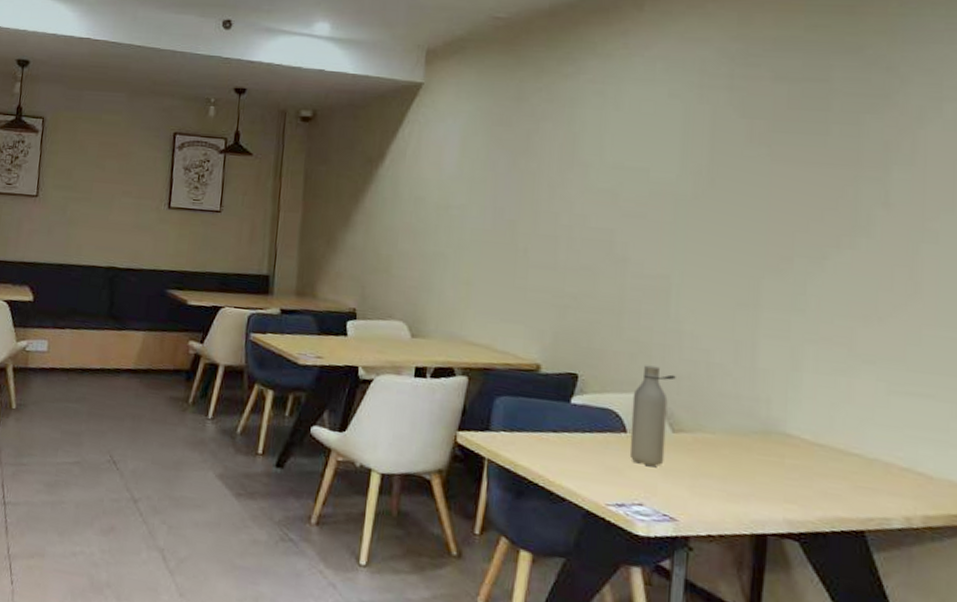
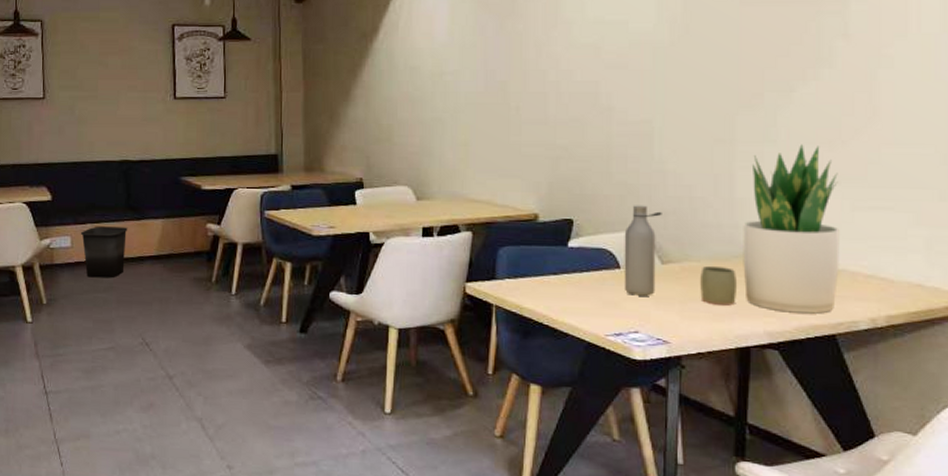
waste bin: none [58,333,107,389] -> present [80,226,128,278]
mug: none [713,439,756,486] -> present [700,265,738,305]
planter: none [762,316,873,506] -> present [743,144,840,314]

